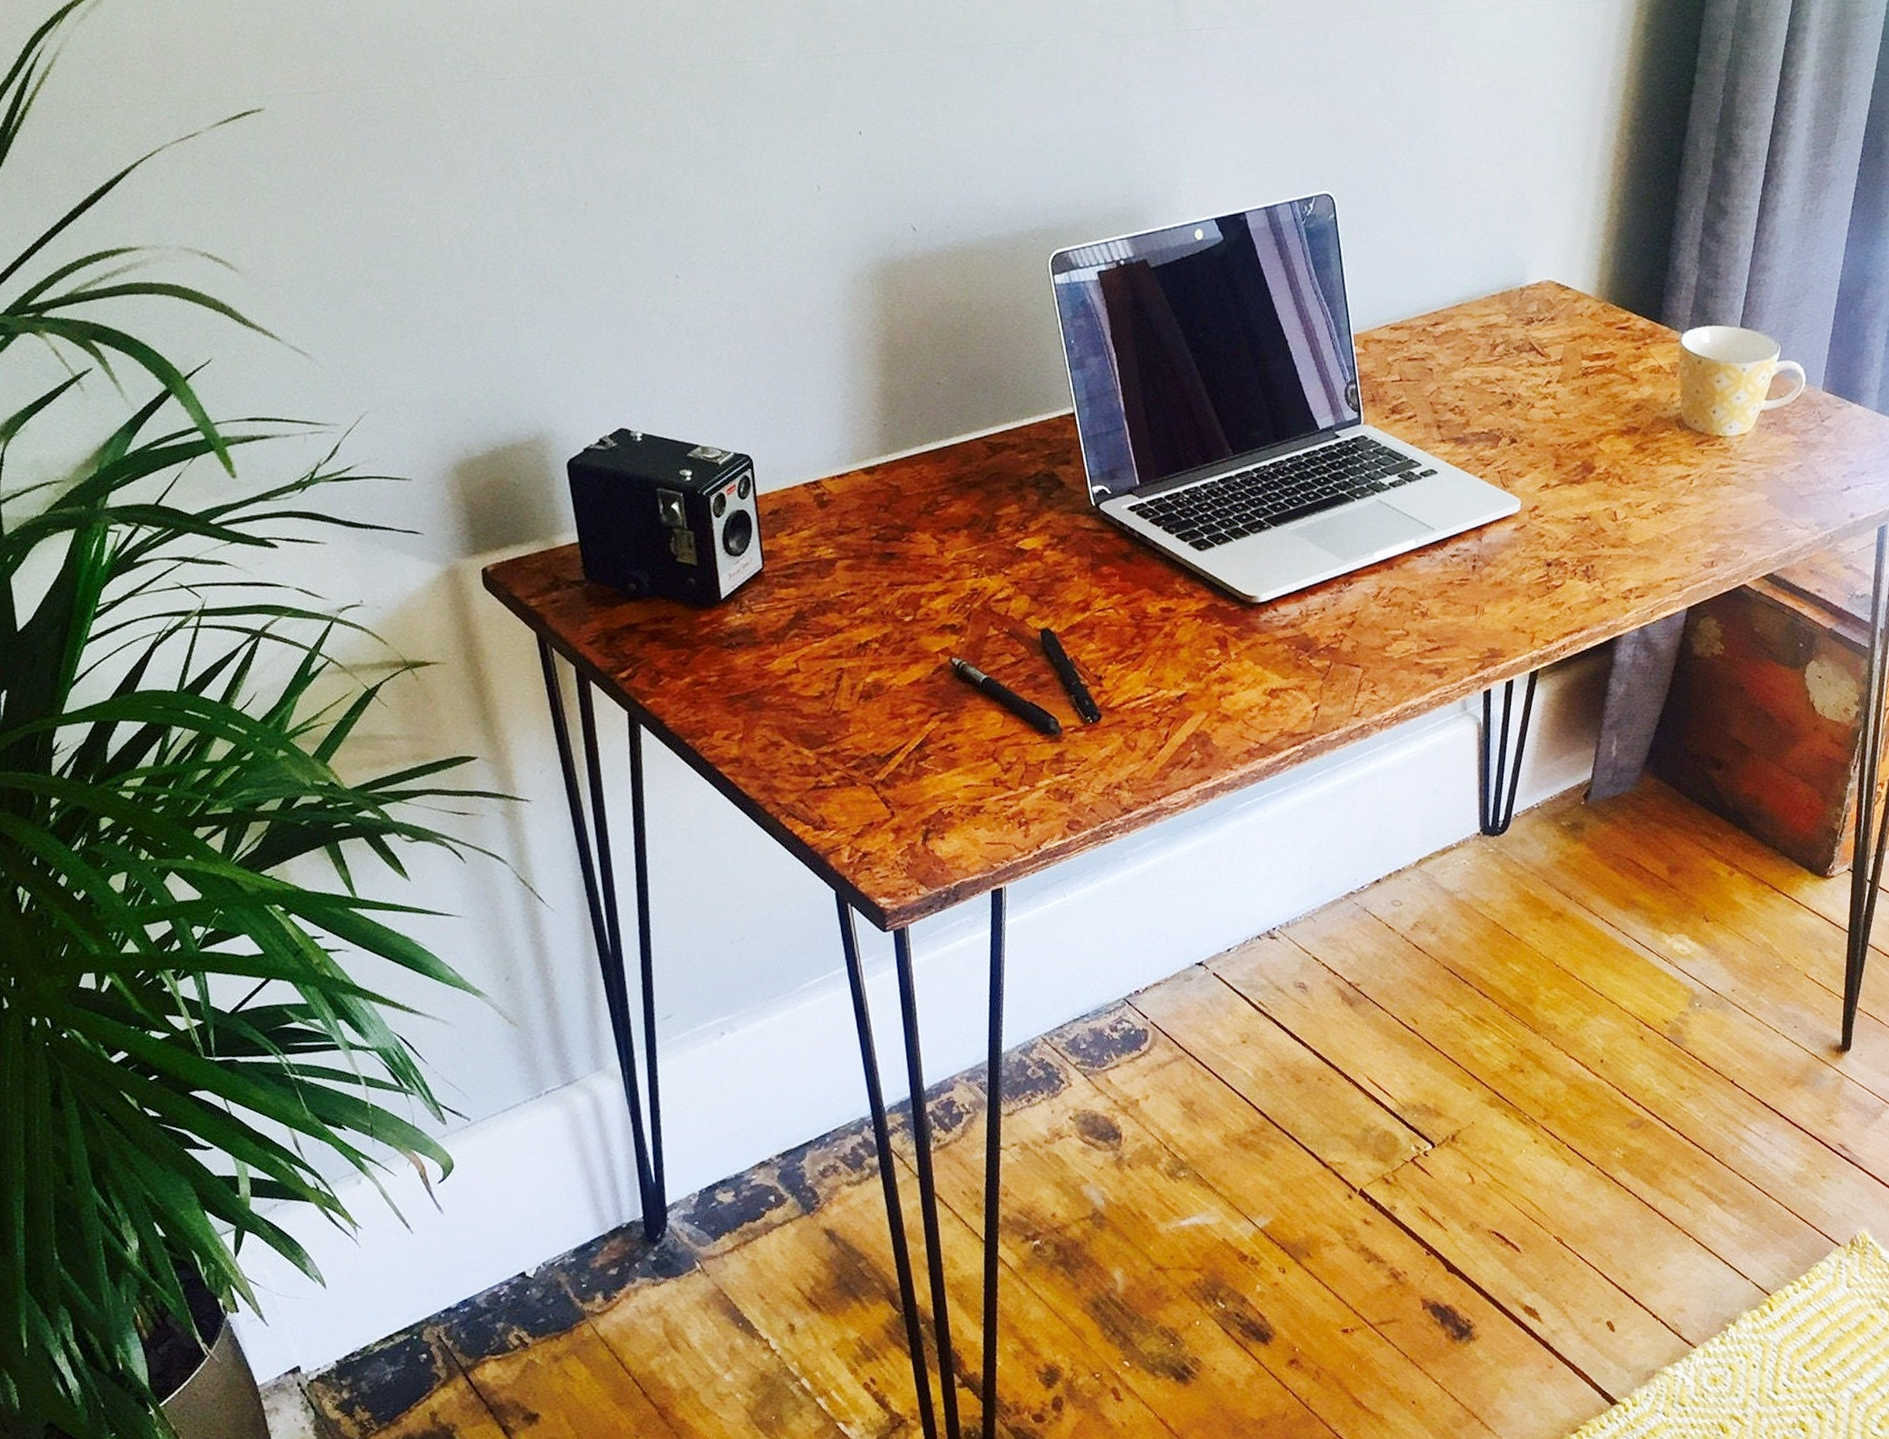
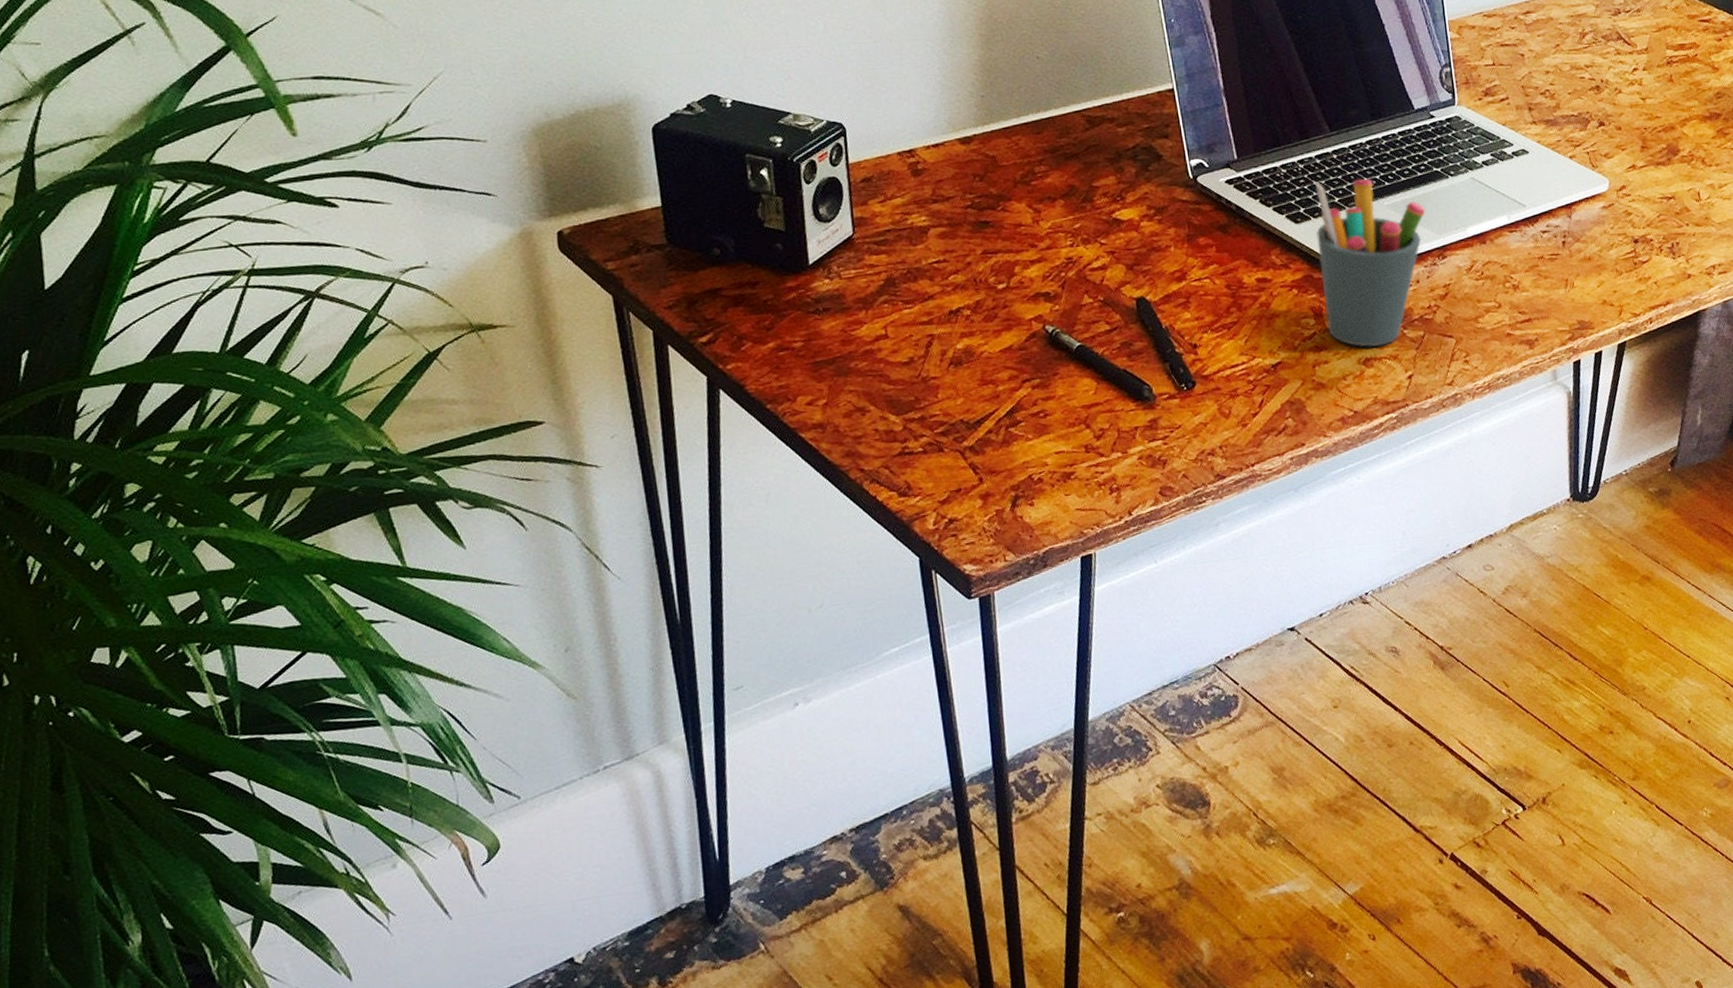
pen holder: none [1218,503,1331,678] -> present [1315,179,1426,347]

